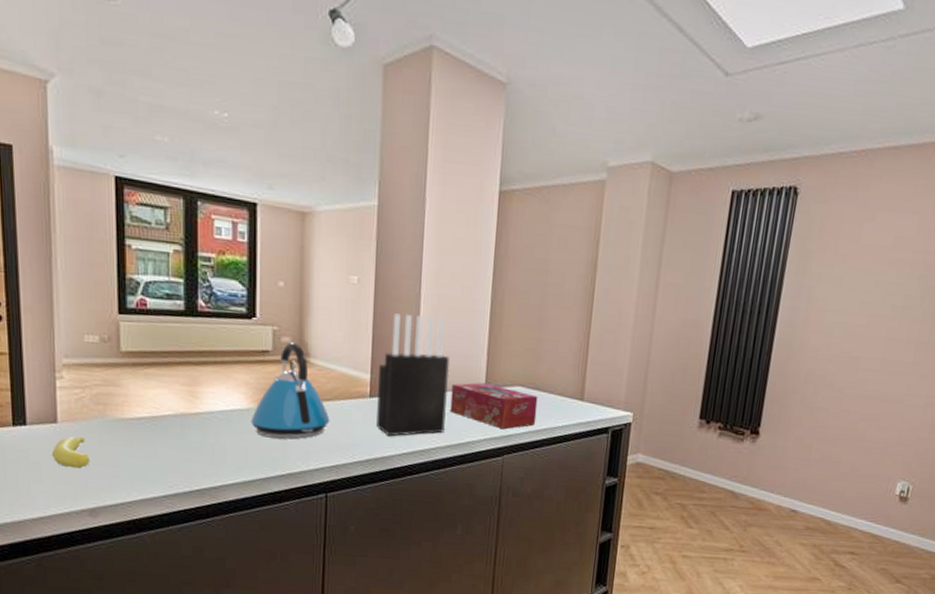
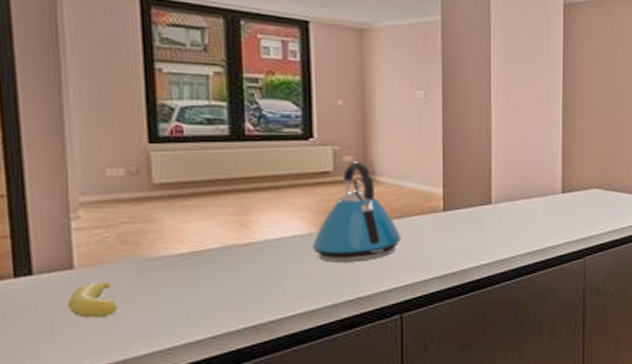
knife block: present [376,313,450,437] -> none [452,126,526,249]
tissue box: present [450,383,538,430] -> none [528,188,615,232]

